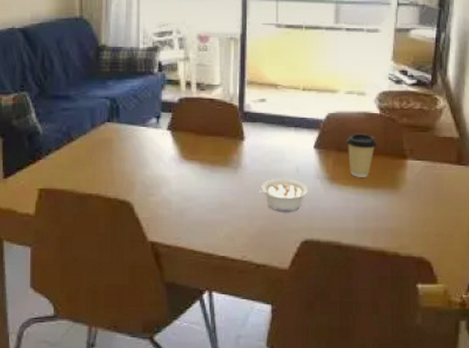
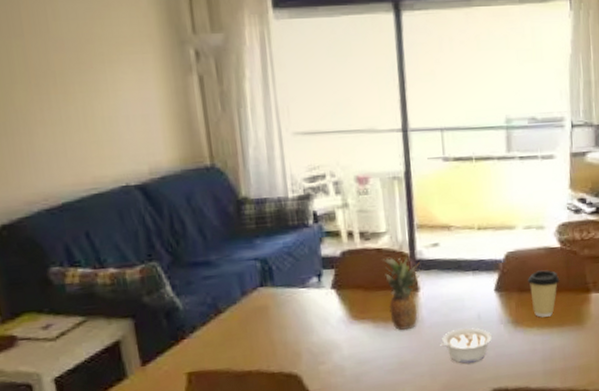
fruit: none [214,108,251,175] -> present [382,256,424,330]

